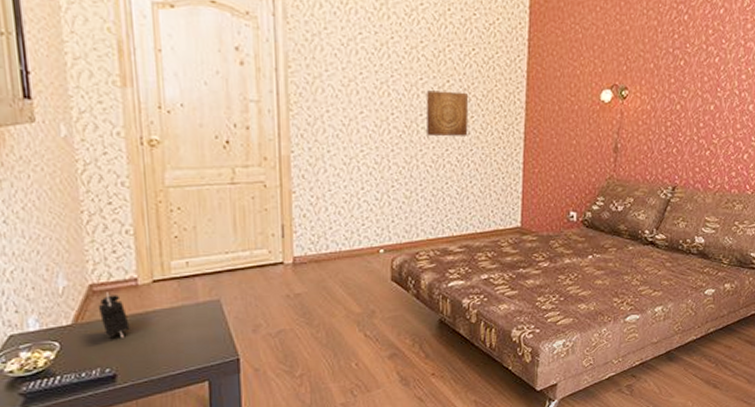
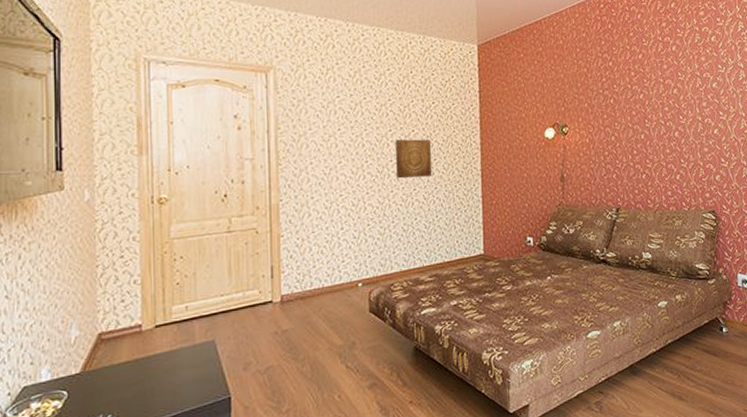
alarm clock: present [97,292,130,339] -> none [104,339,132,385]

